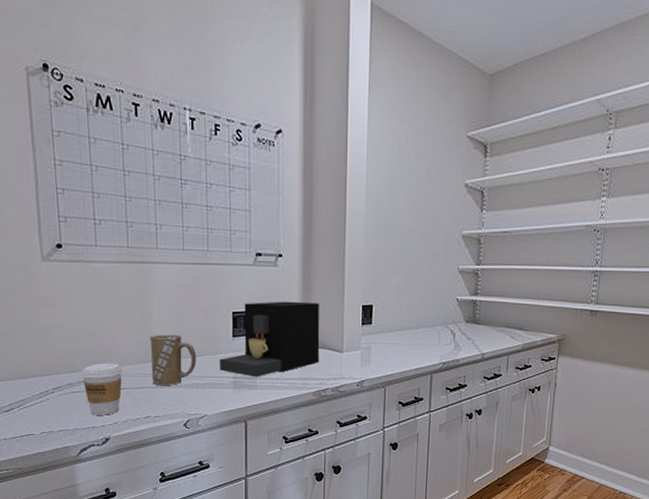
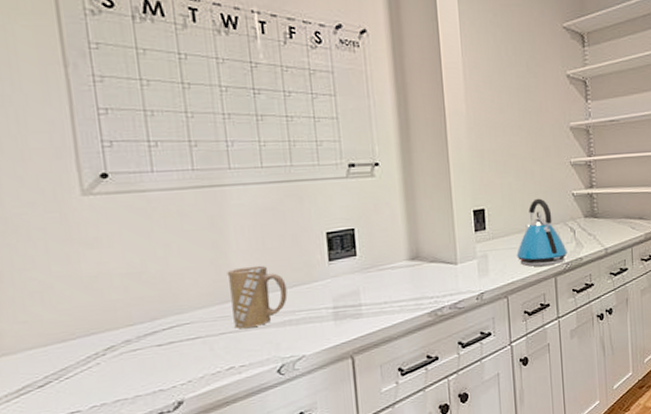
coffee cup: present [81,363,123,415] -> none [140,308,196,376]
coffee maker: present [219,301,320,377] -> none [314,212,432,304]
kettle: none [397,300,446,363] -> present [516,198,568,267]

